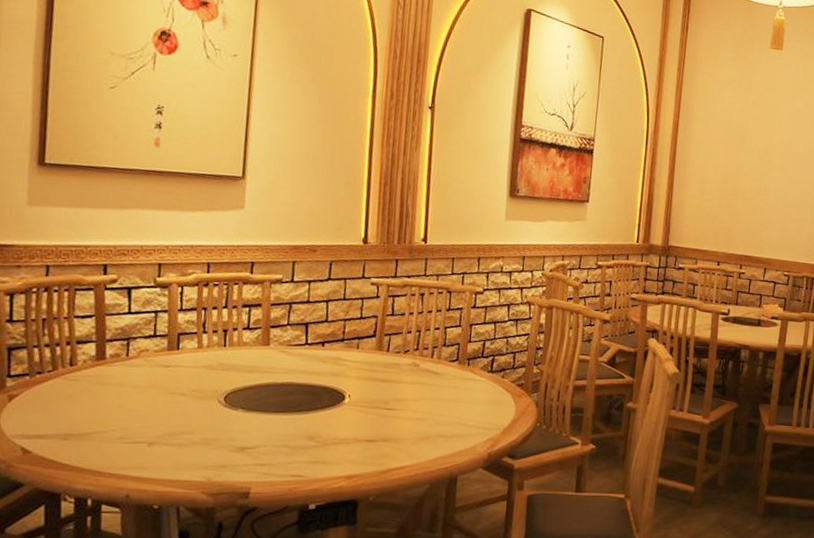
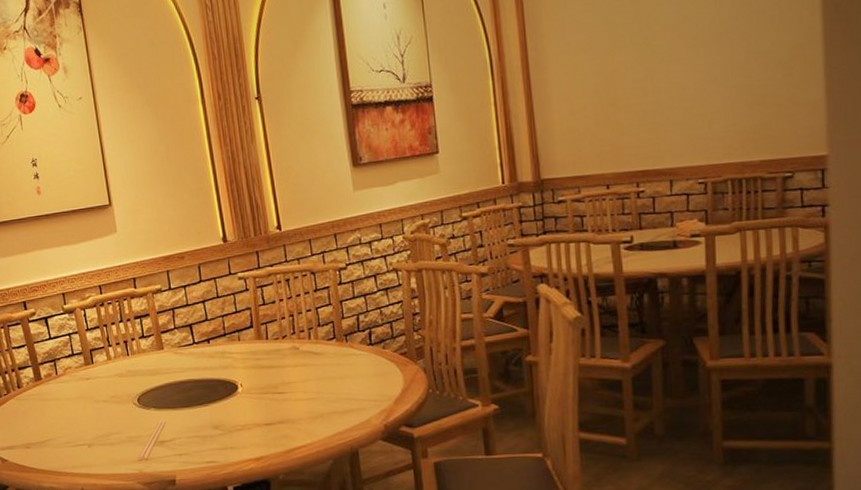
chopsticks: none [209,423,254,468] -> present [138,419,167,461]

